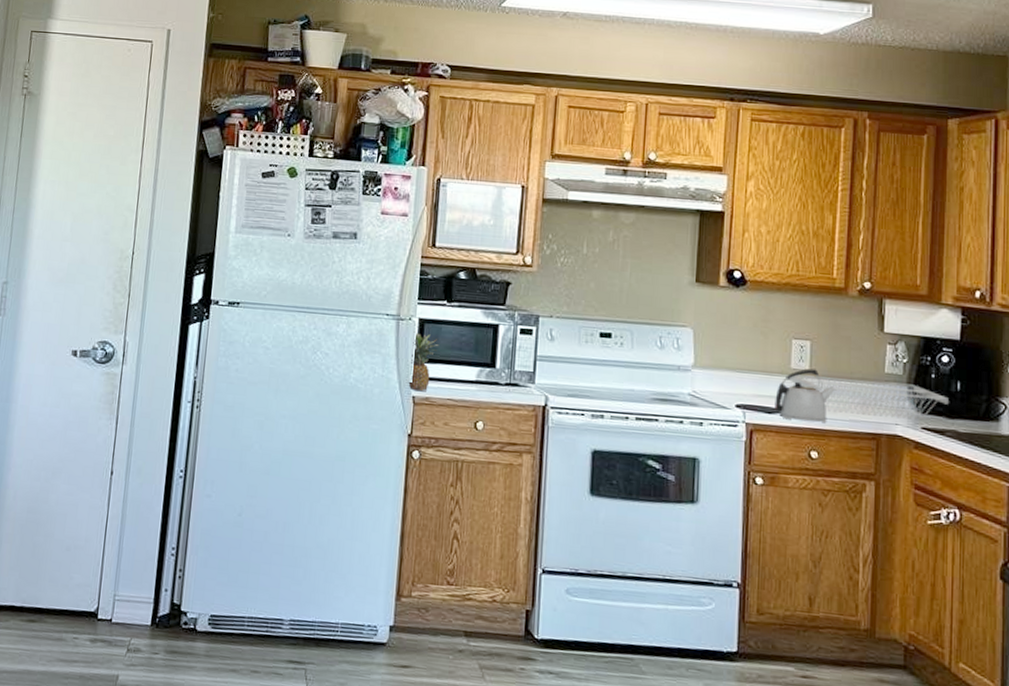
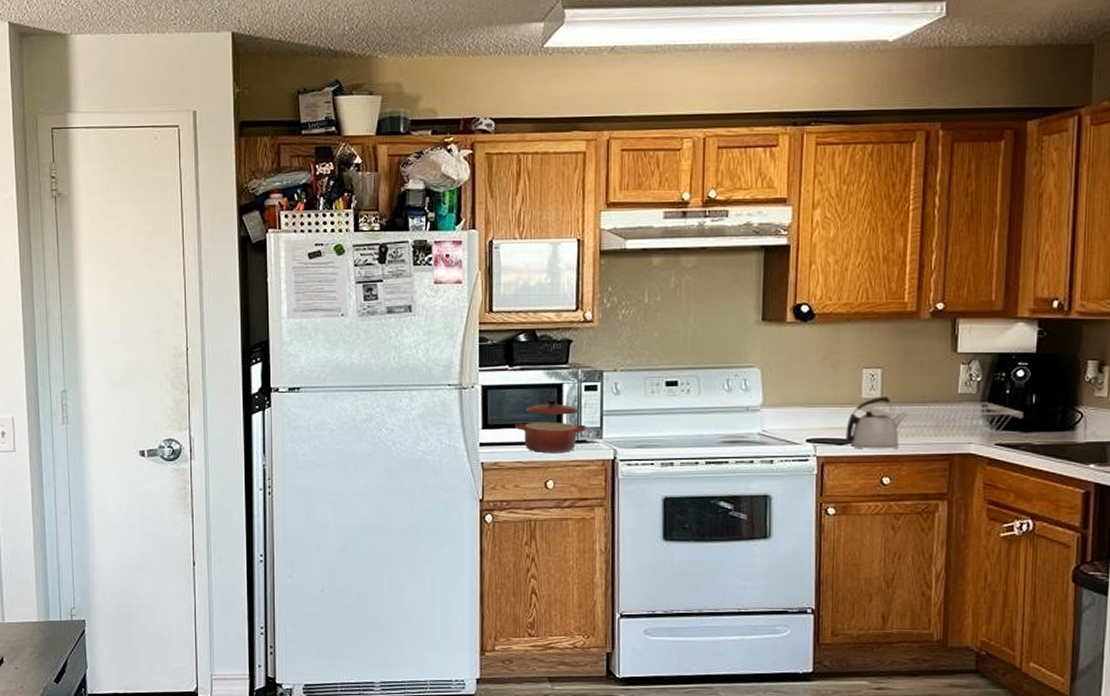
fruit: present [408,331,439,391] -> none [476,399,504,457]
saucepan: none [449,338,520,395] -> present [515,399,587,454]

